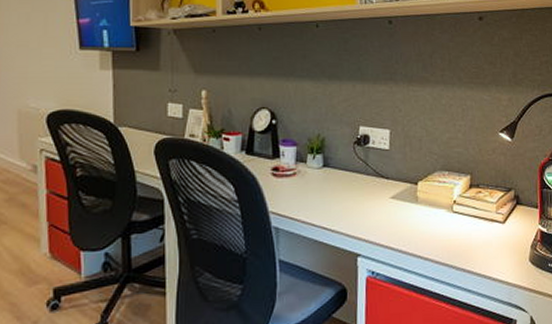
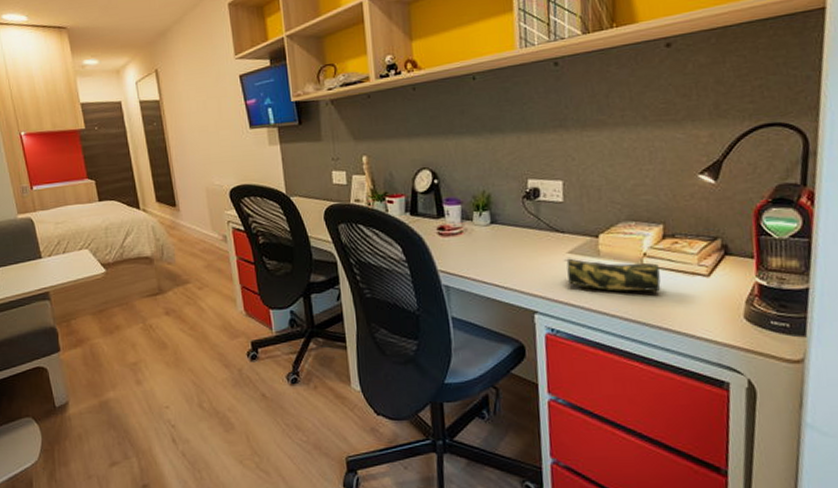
pencil case: none [386,203,466,237] -> present [563,258,661,292]

